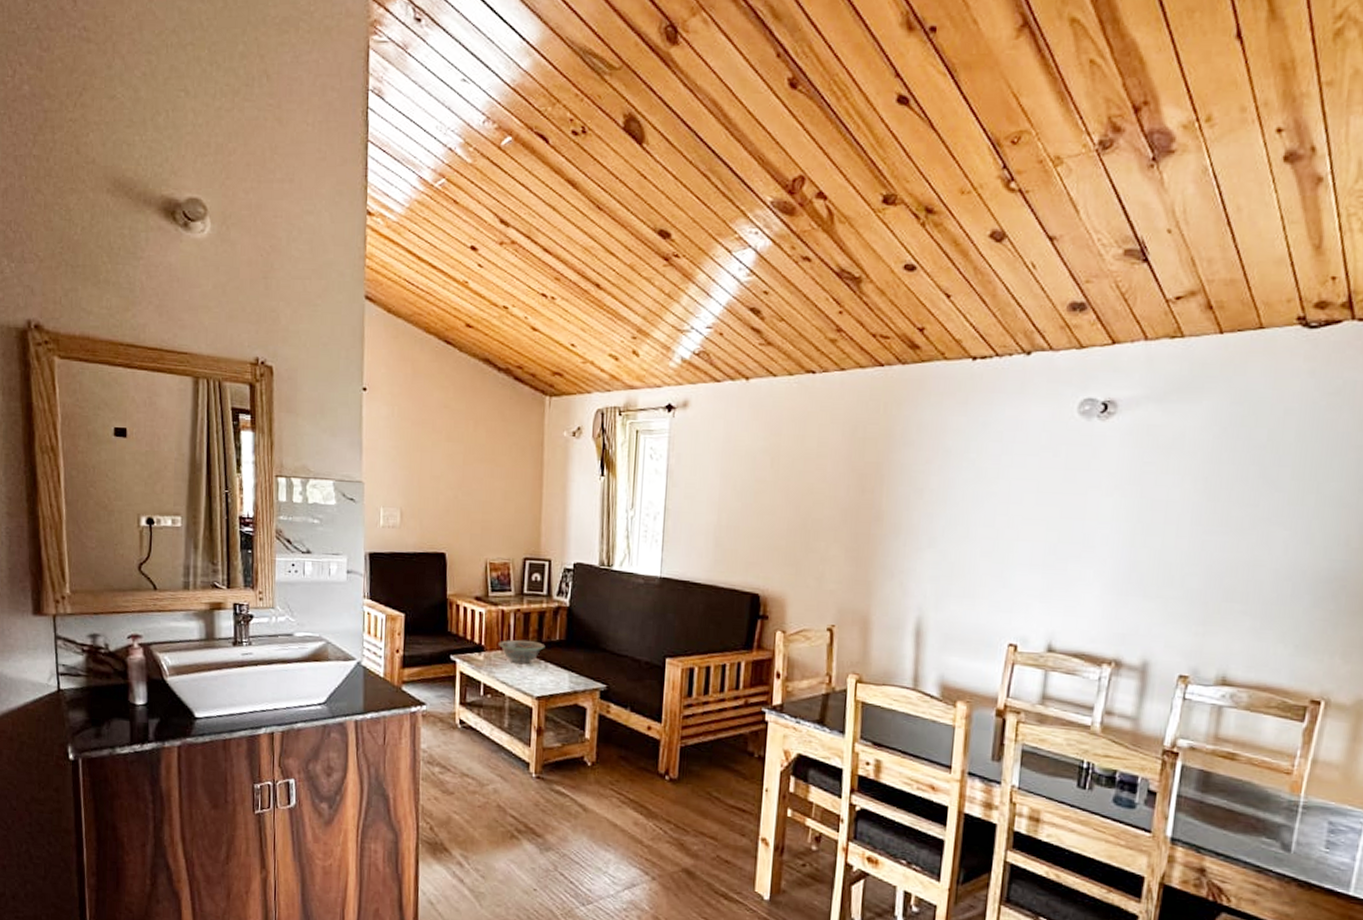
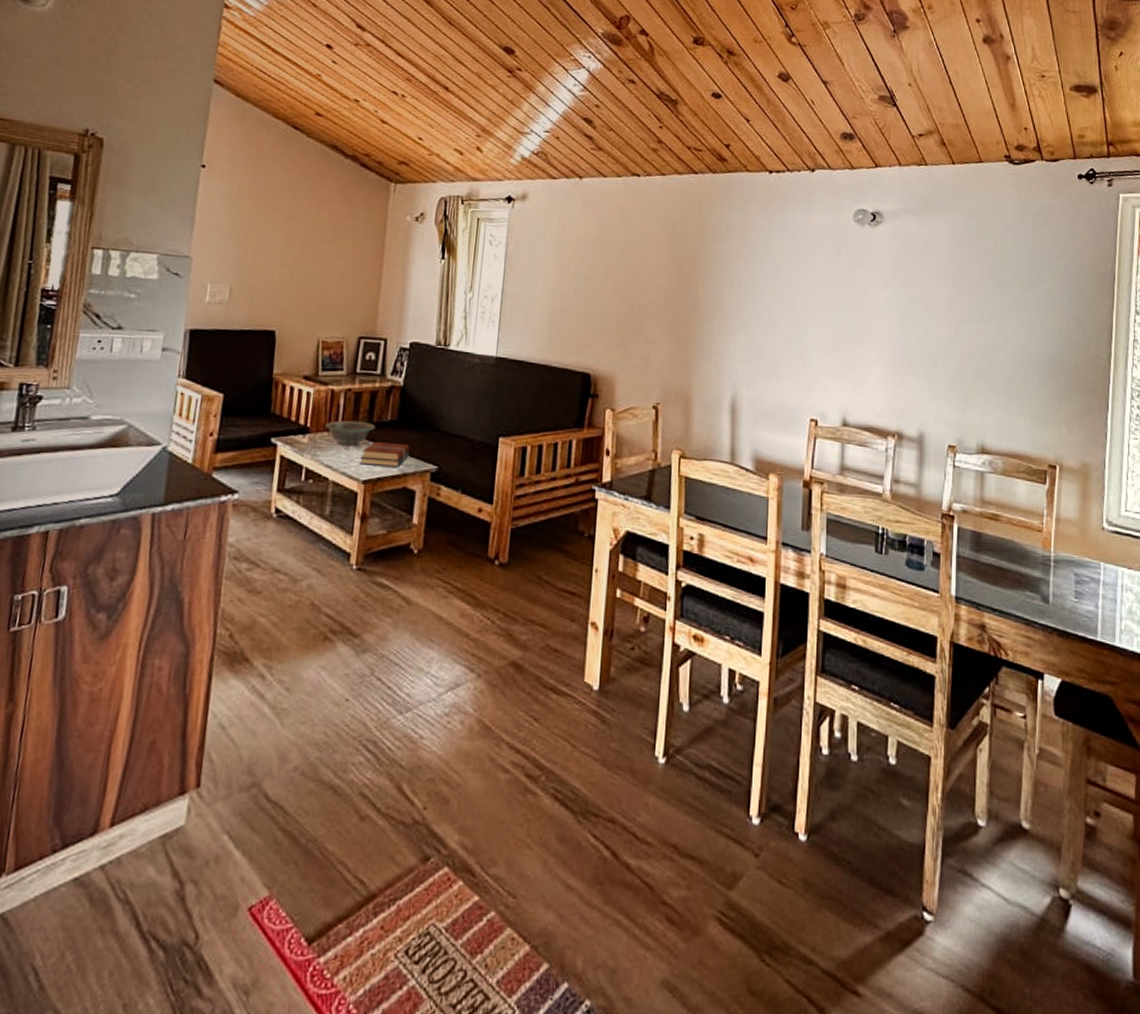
books: none [533,661,579,685] -> present [360,442,410,467]

